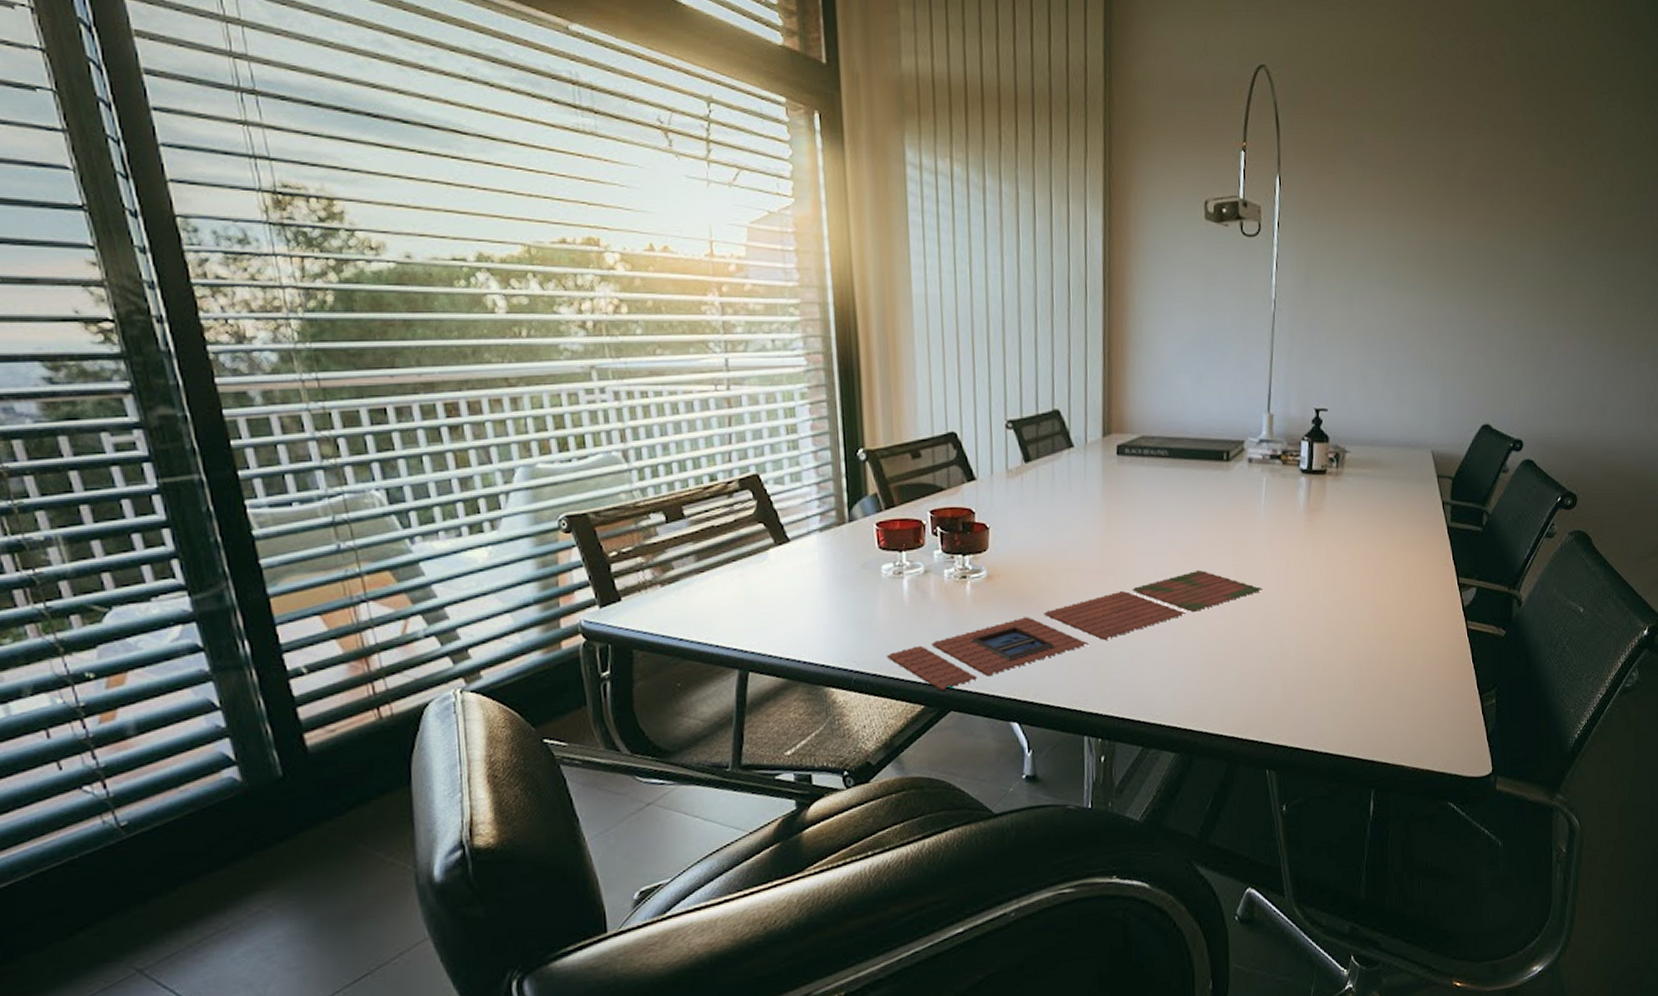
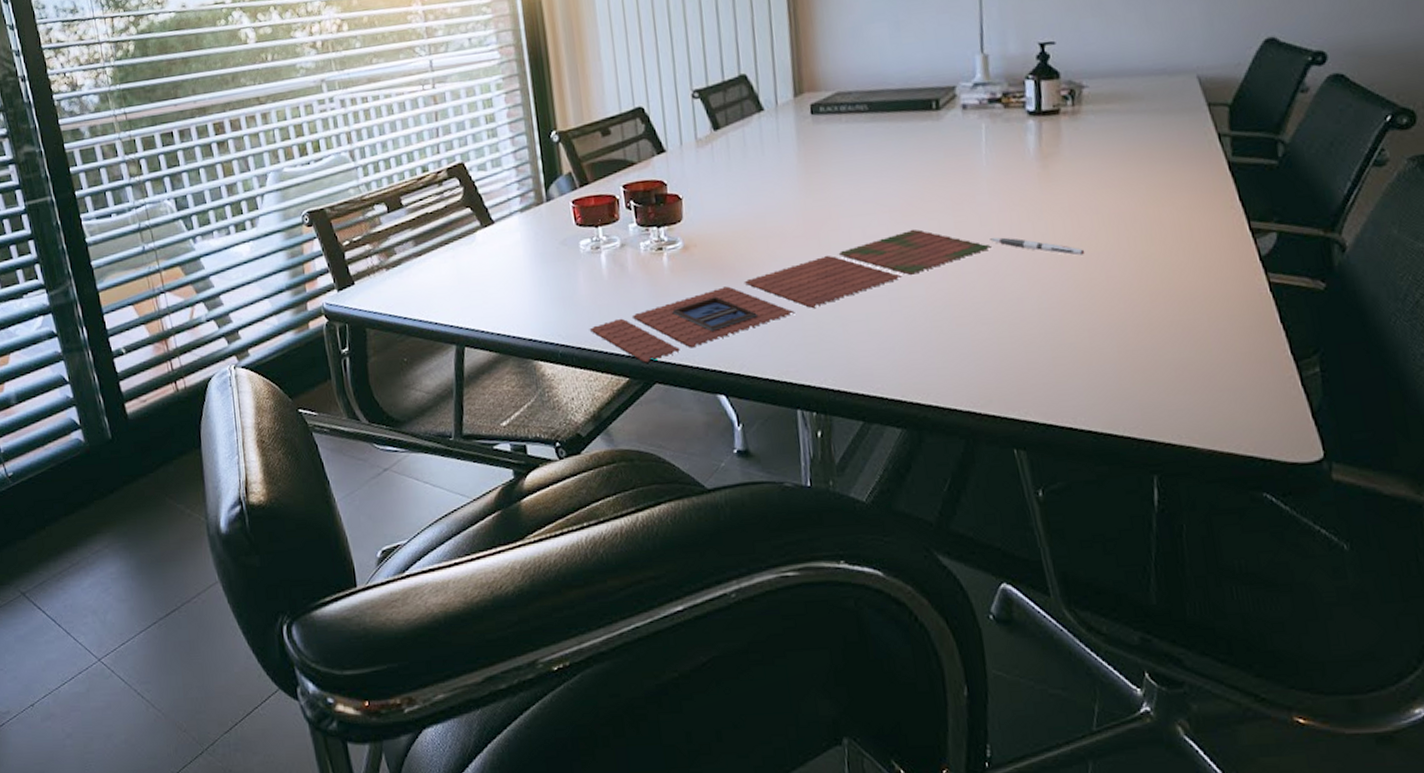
pen: none [1262,581,1336,600] -> present [990,237,1085,256]

